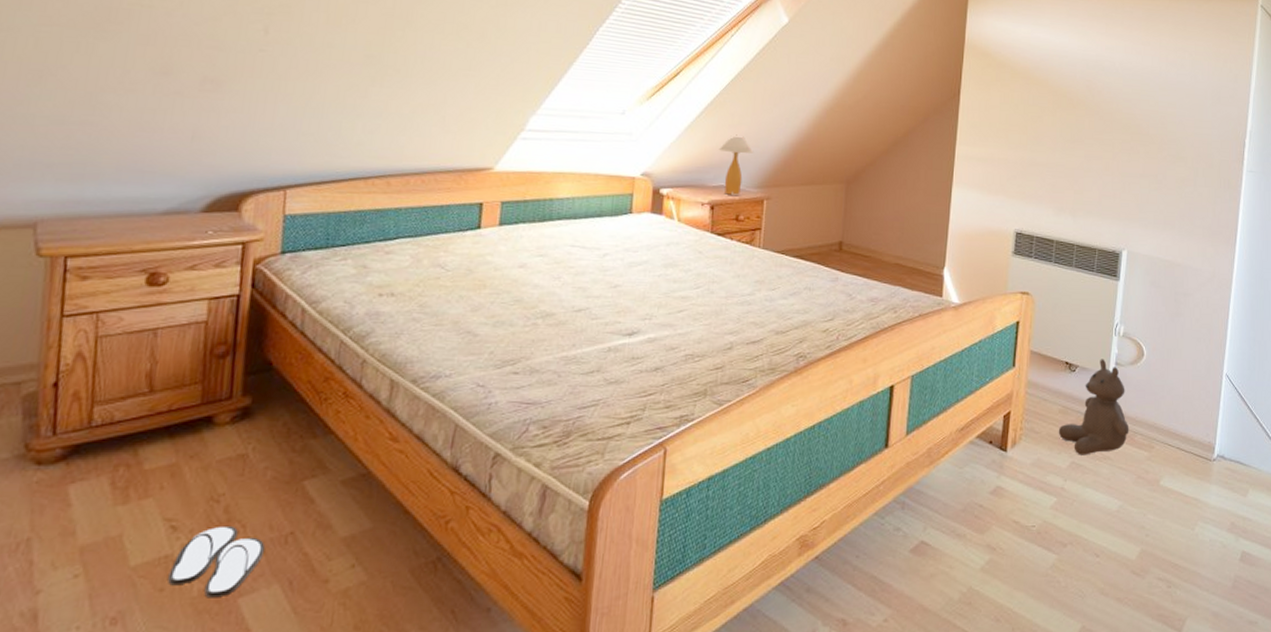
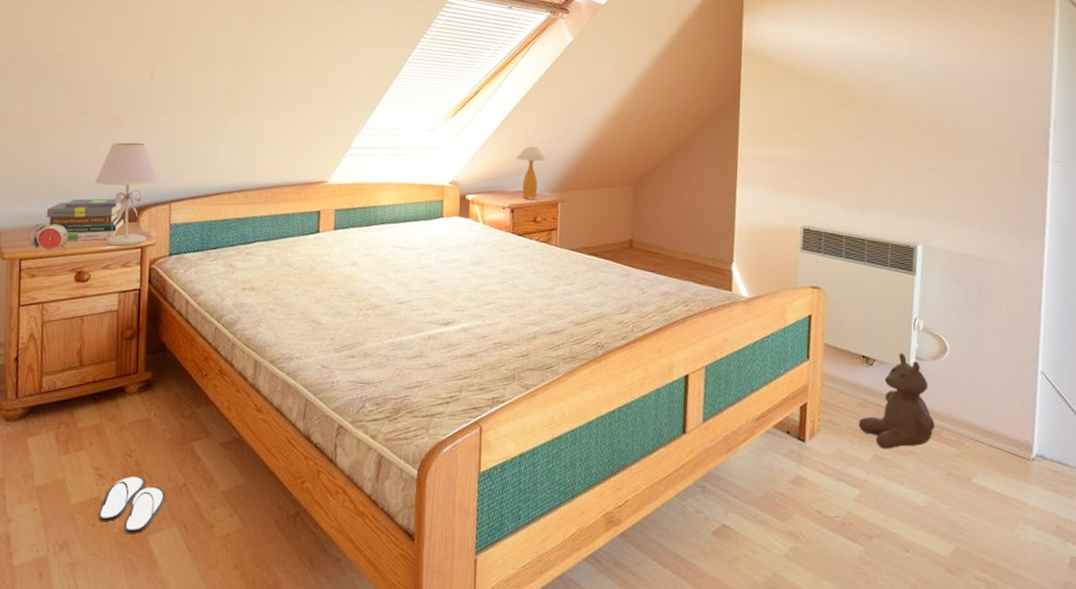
alarm clock: none [77,211,143,245] -> present [27,223,71,250]
books: none [106,180,220,235] -> present [46,198,124,242]
table lamp: none [179,111,271,243] -> present [94,142,159,248]

